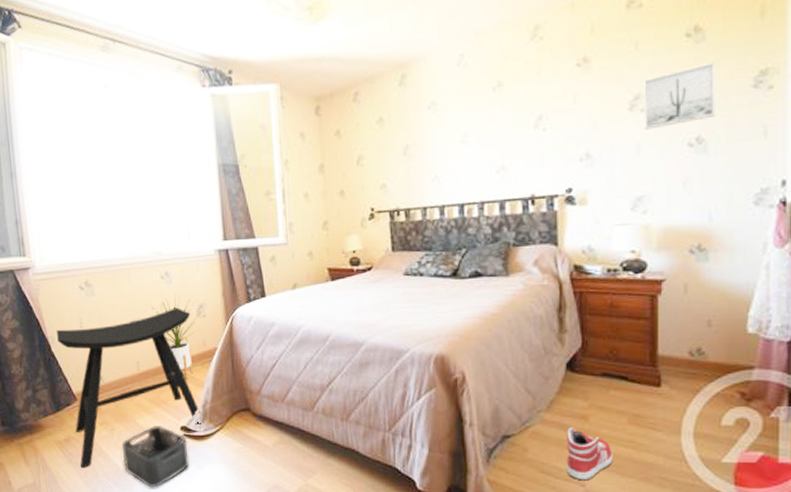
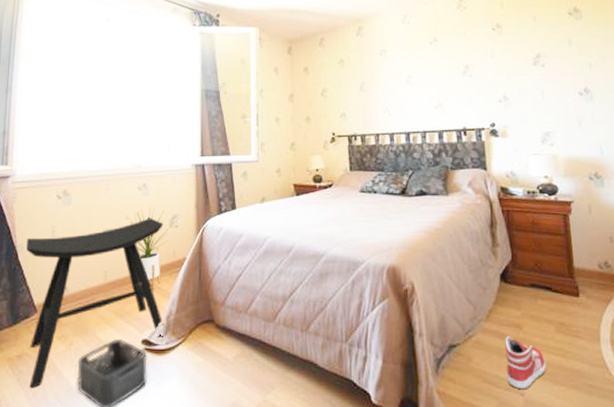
wall art: present [644,61,716,130] -> none [542,34,596,81]

